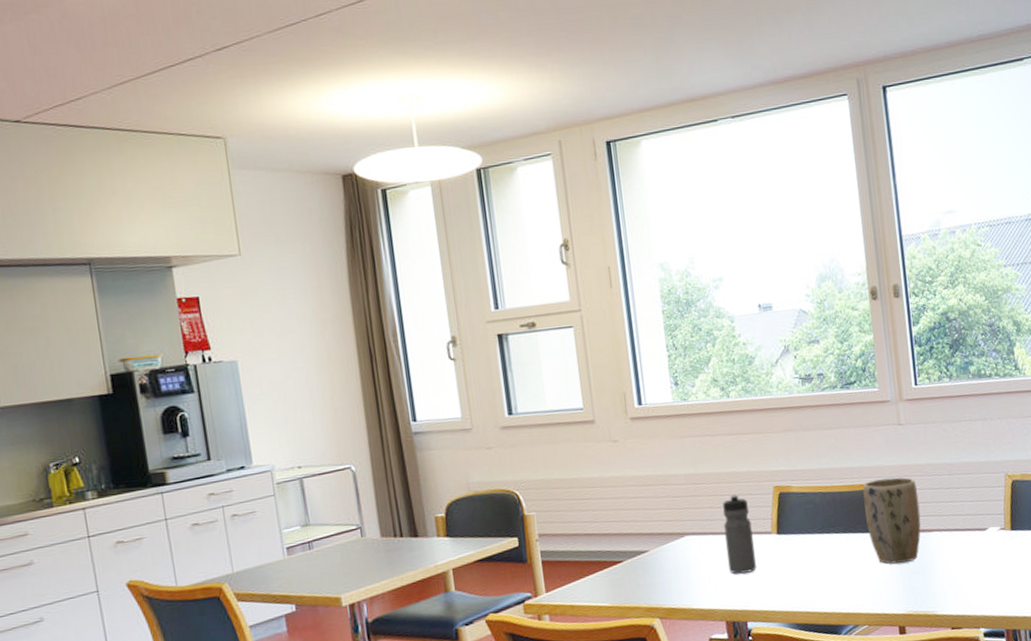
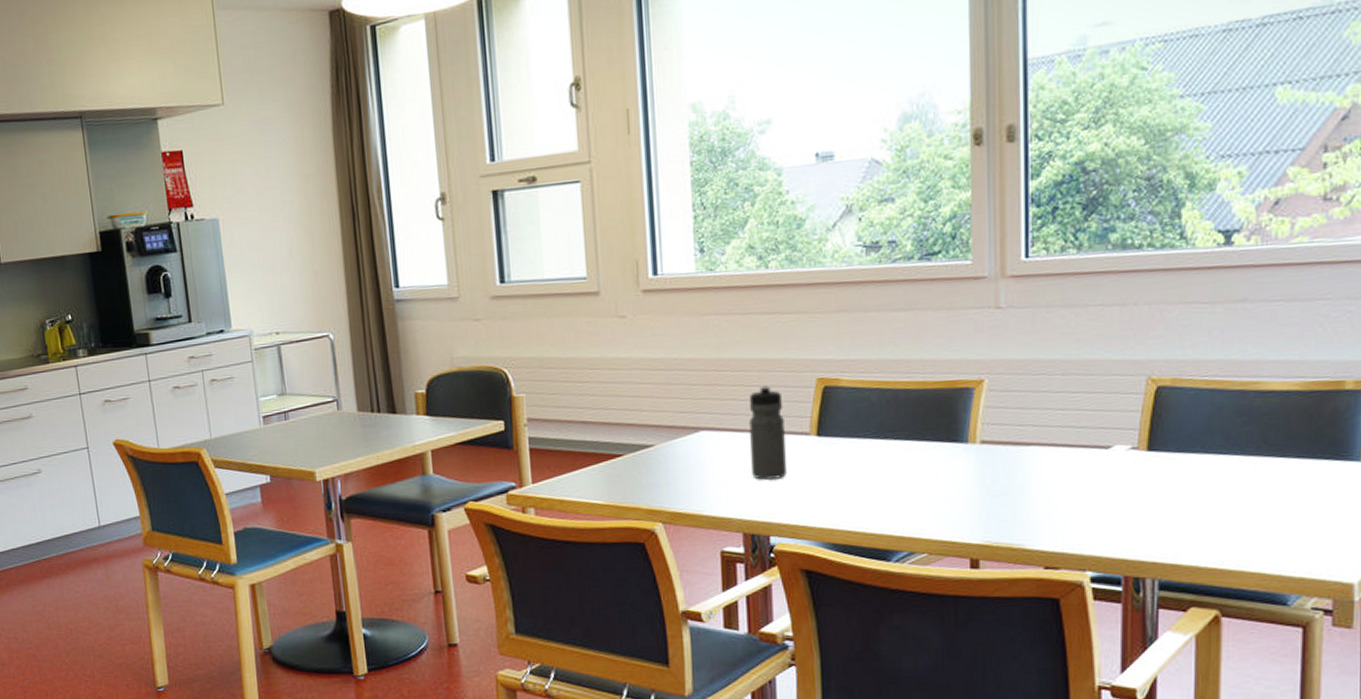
plant pot: present [862,477,921,564] -> none [937,374,1015,482]

